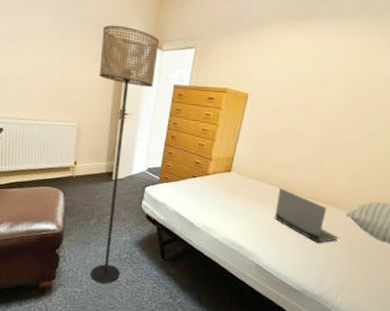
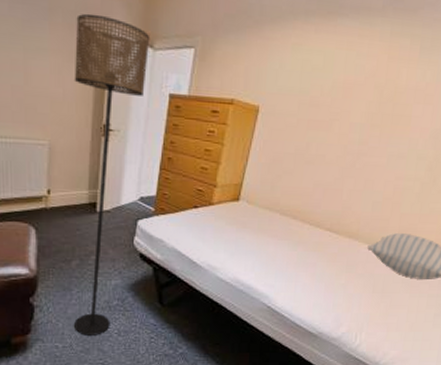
laptop computer: present [275,187,340,243] -> none [289,218,360,281]

